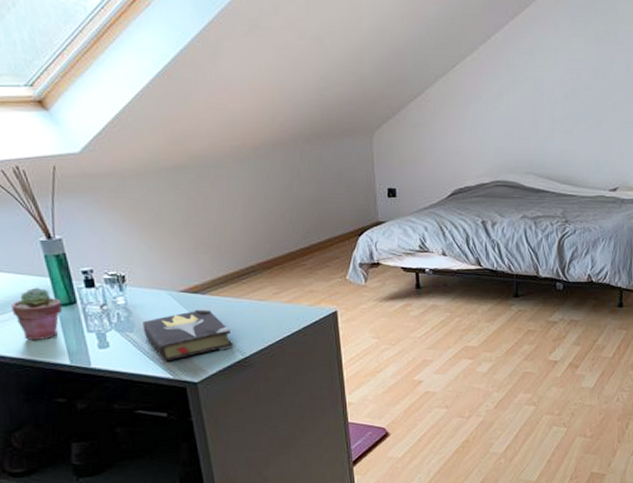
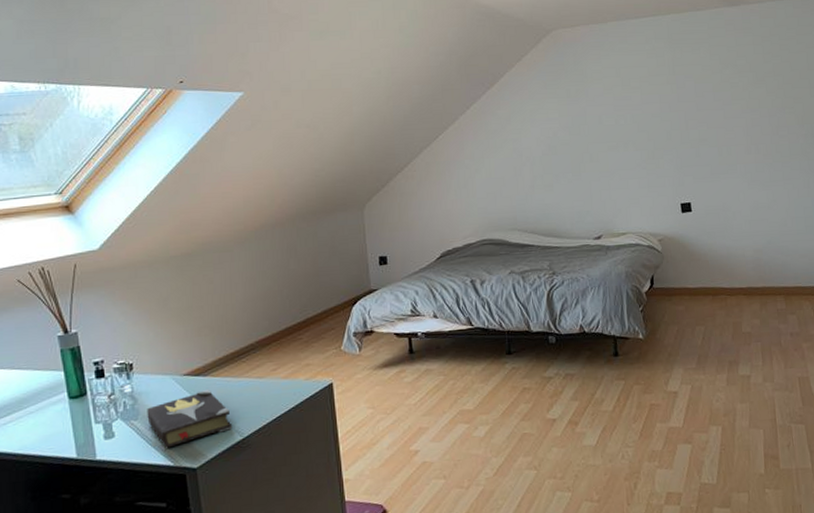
potted succulent: present [11,287,63,340] -> none [27,381,74,436]

